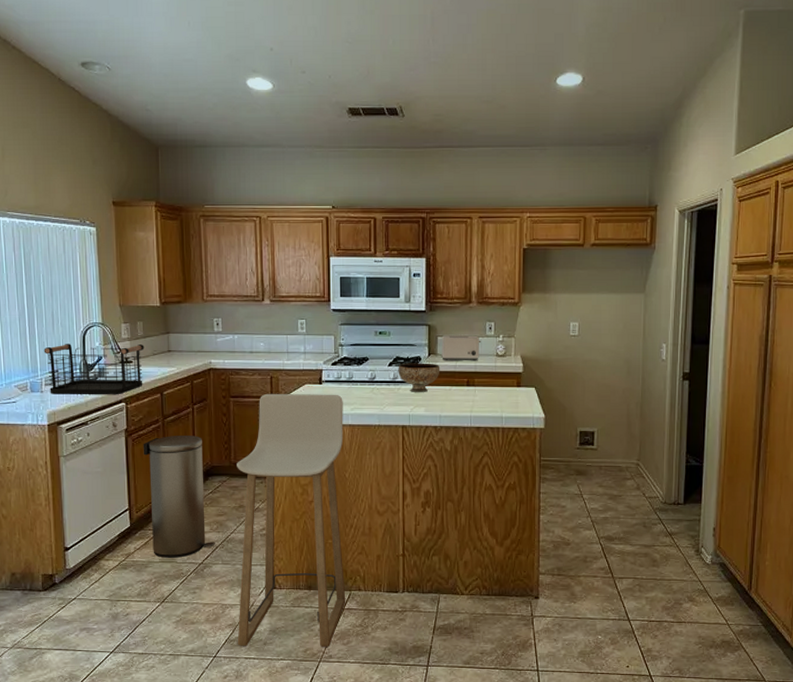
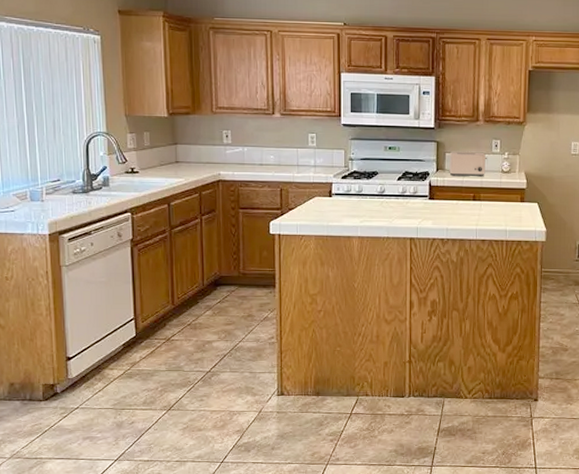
dish rack: present [43,344,145,394] -> none [44,153,151,204]
pedal bin: present [143,436,215,558] -> none [149,246,223,367]
bar stool: present [237,393,346,647] -> none [245,205,353,451]
bowl: present [398,363,440,392] -> none [407,178,448,206]

